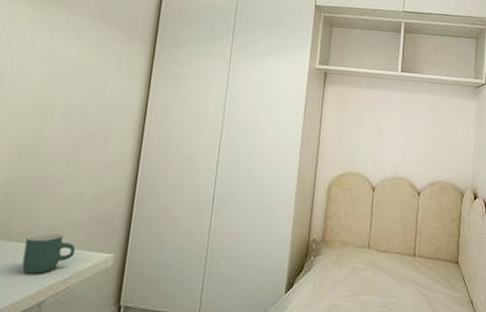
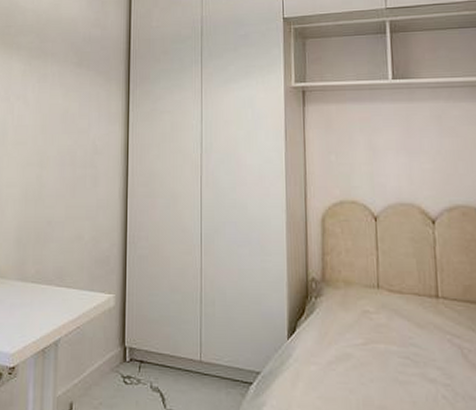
mug: present [22,232,76,274] -> none [38,273,81,314]

